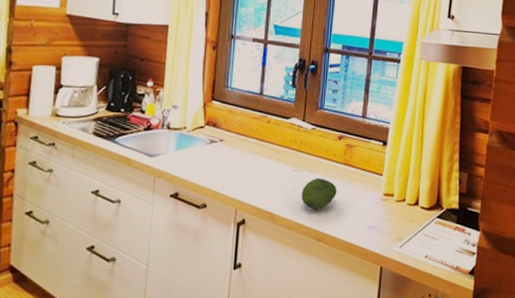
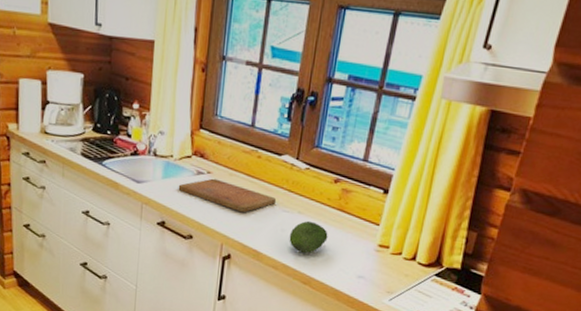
cutting board: none [191,146,287,175] -> present [178,178,277,212]

